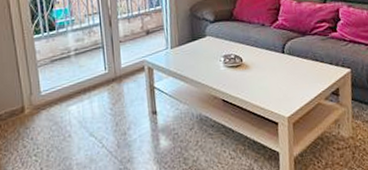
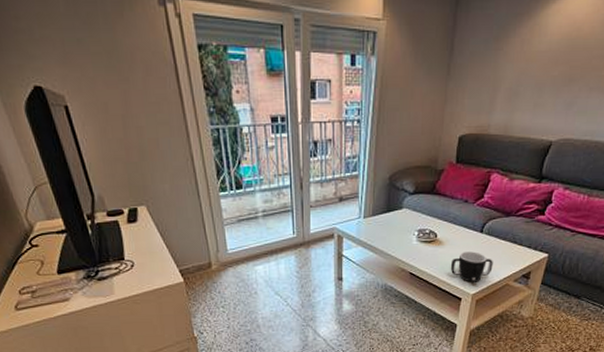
mug: none [260,72,302,105] -> present [450,251,493,282]

